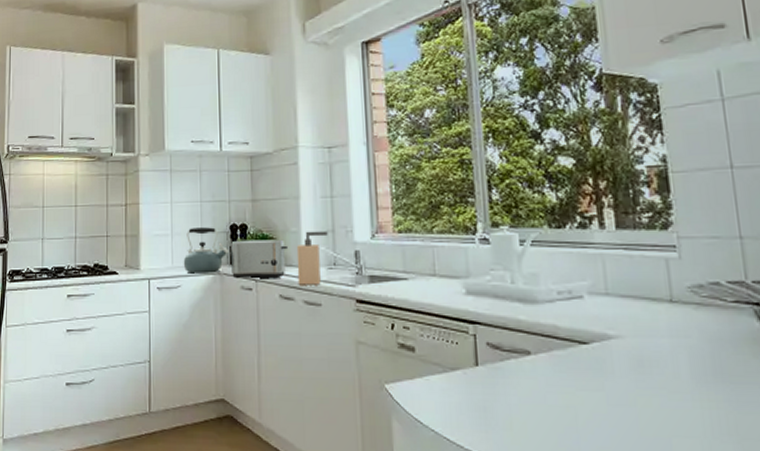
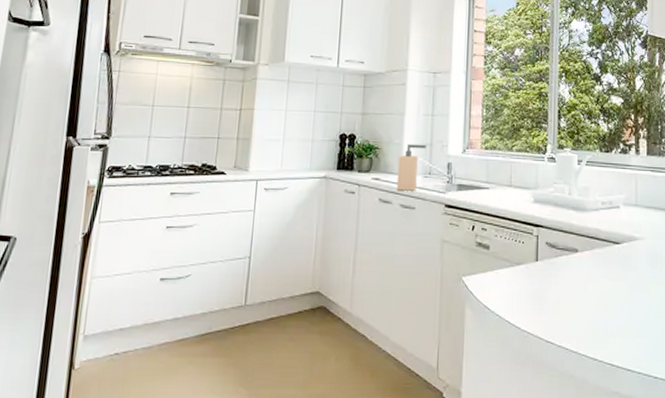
kettle: present [183,227,230,274] -> none [292,135,337,177]
toaster: present [231,239,289,279] -> none [337,148,391,184]

